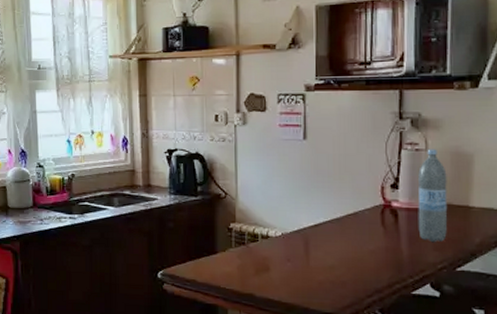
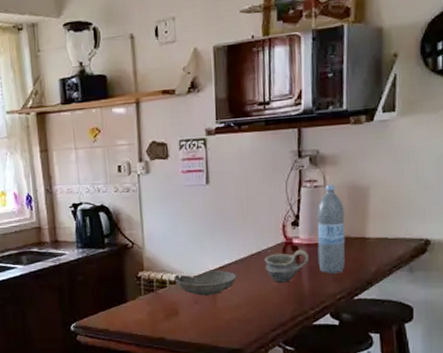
bowl: none [266,227,331,254] -> present [174,270,237,296]
cup: none [361,213,409,247] -> present [264,249,310,283]

